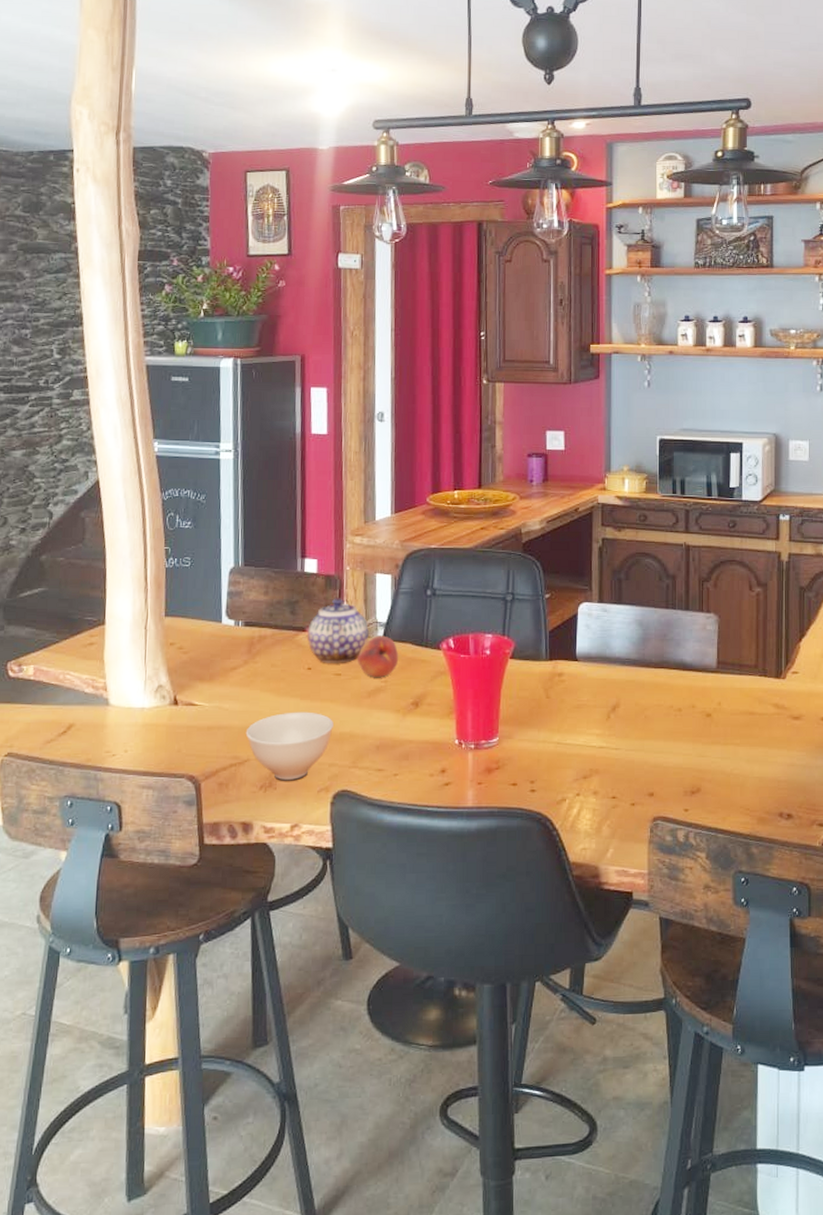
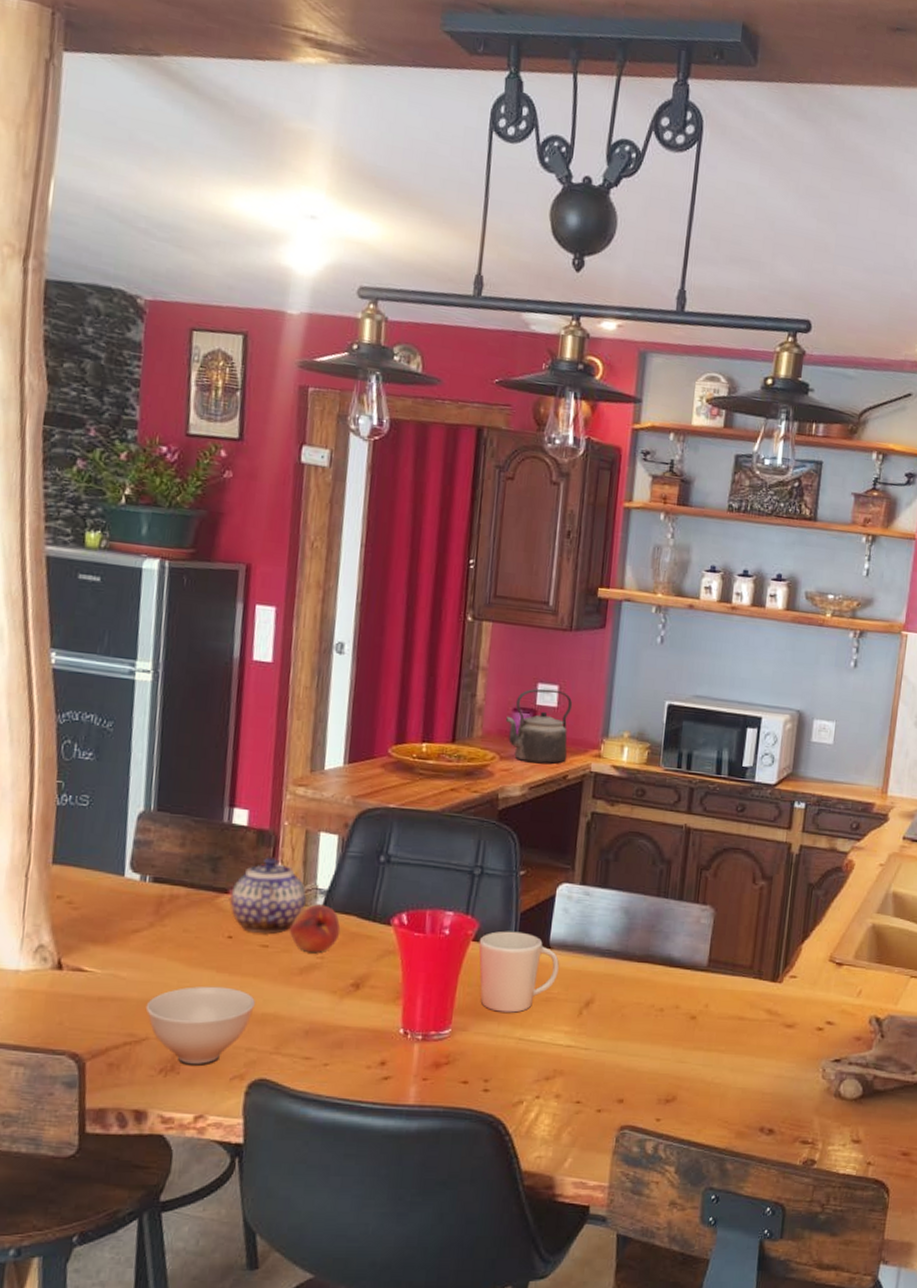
mug: none [516,648,586,721] -> present [478,931,559,1014]
kettle: none [522,435,578,500] -> present [506,688,573,764]

